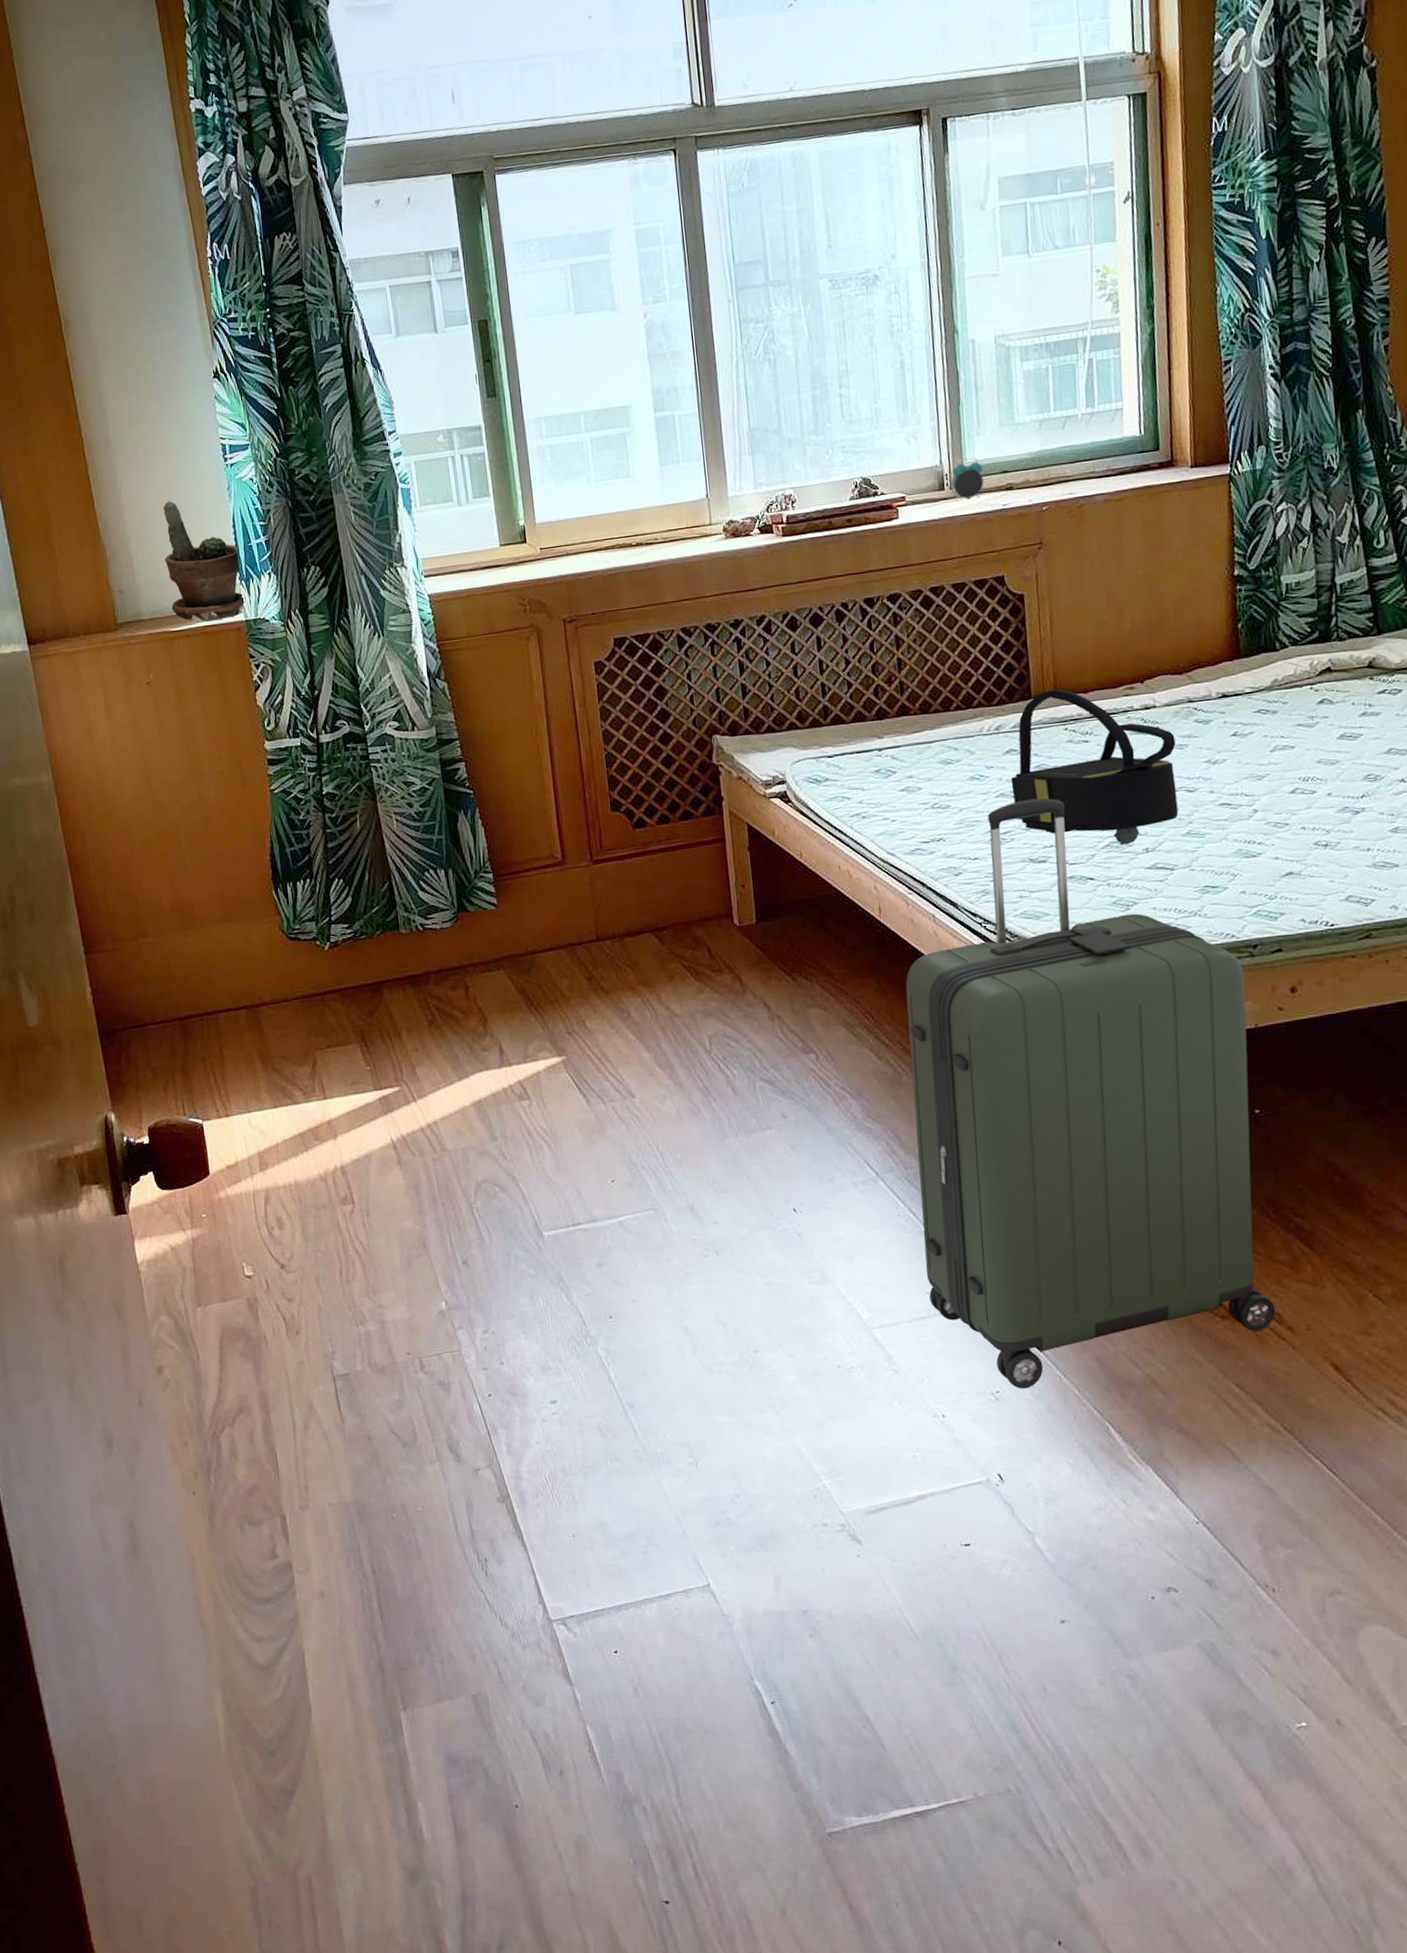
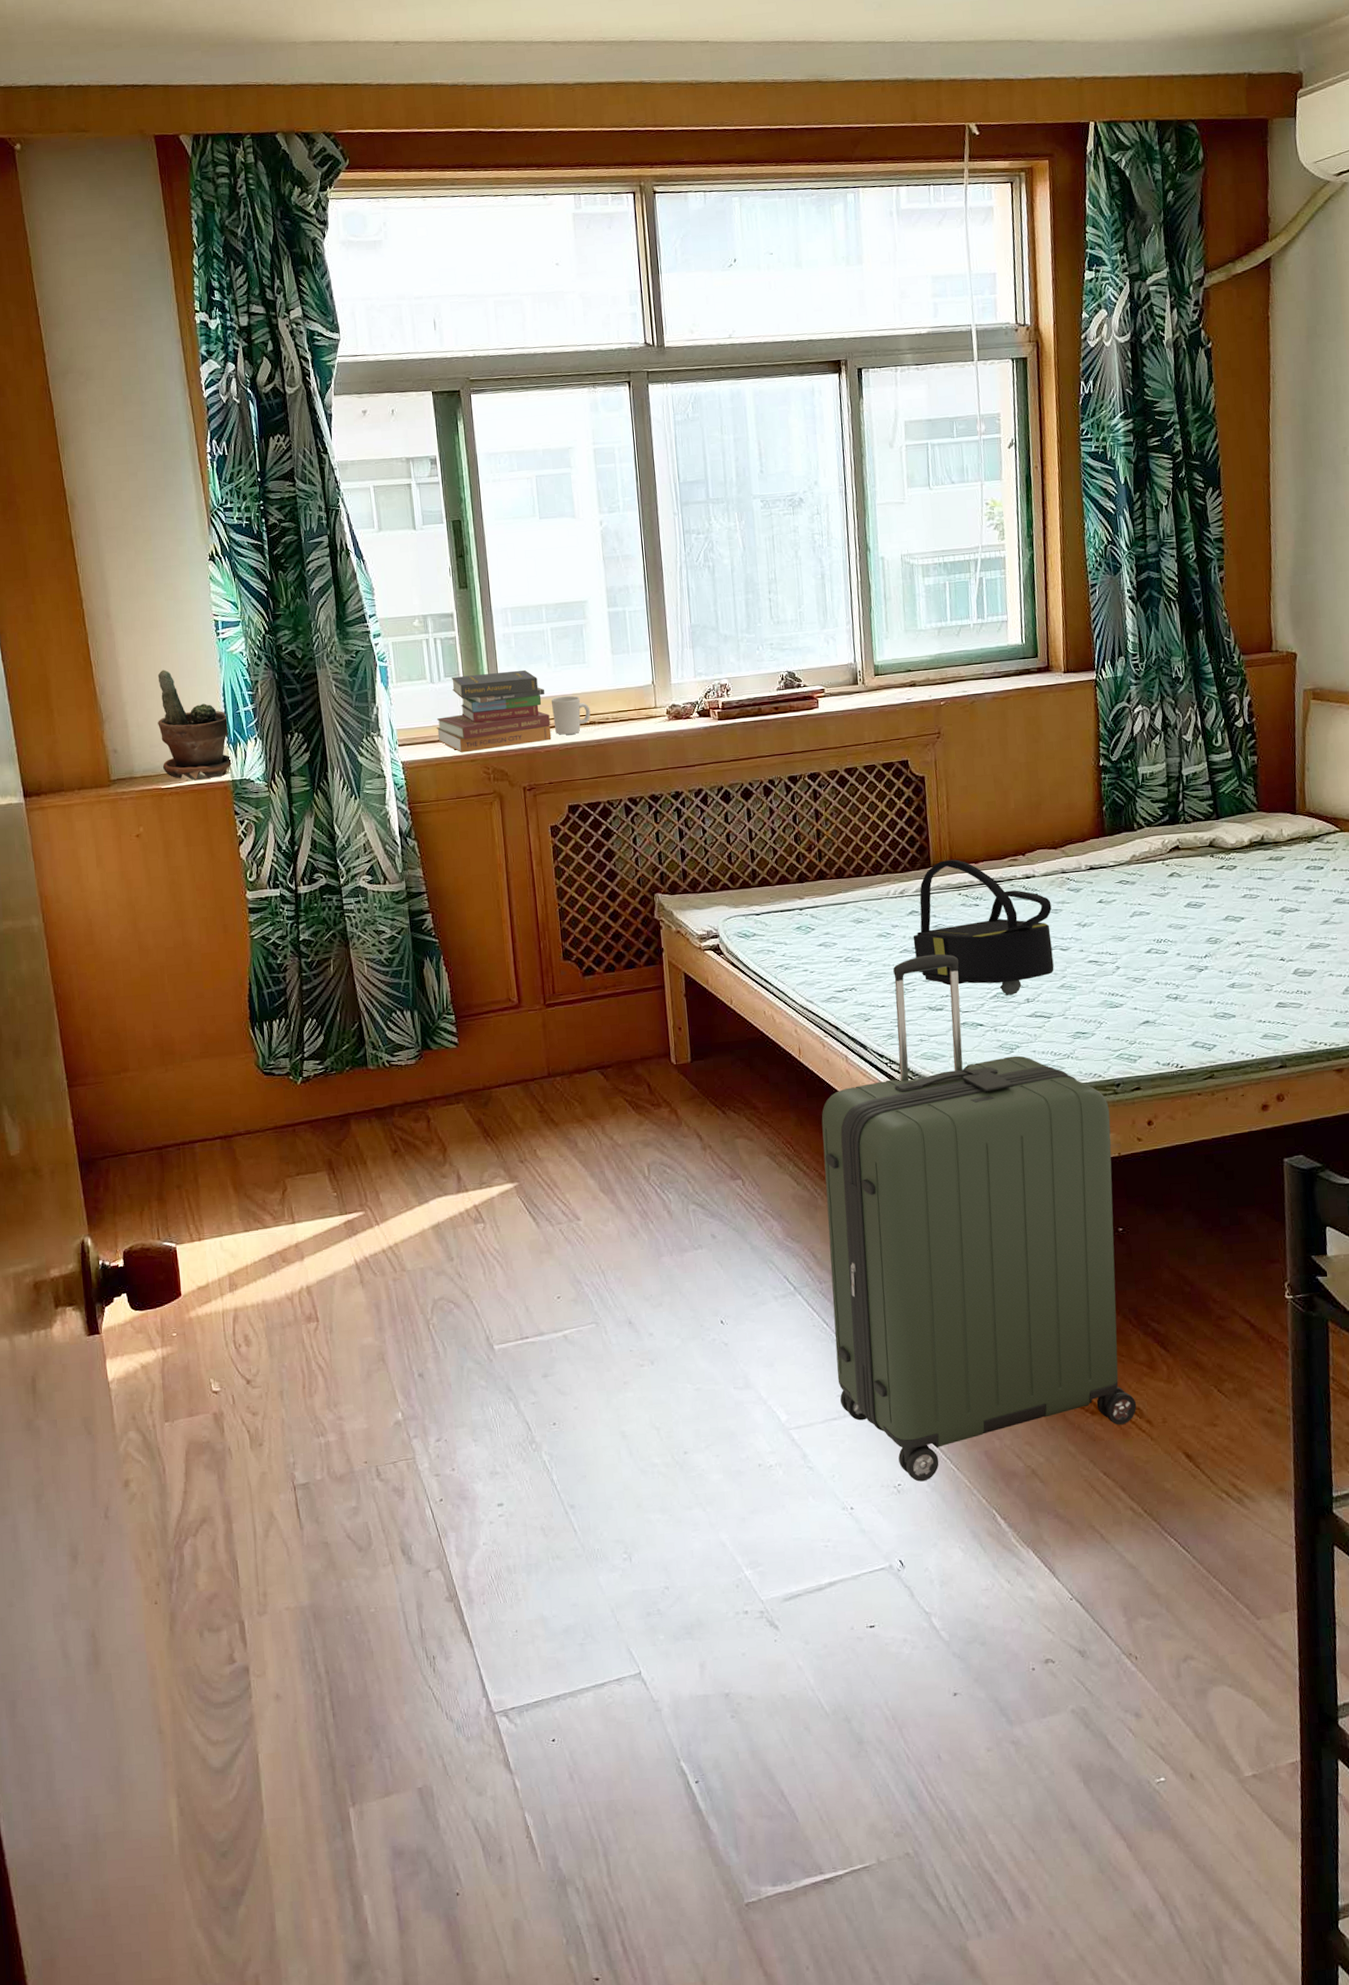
books: none [465,486,594,583] -> present [436,669,552,753]
mug: none [592,514,637,559] -> present [551,695,591,735]
alarm clock: present [951,457,984,501] -> none [863,657,892,695]

